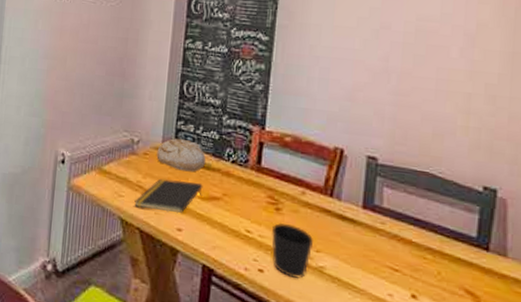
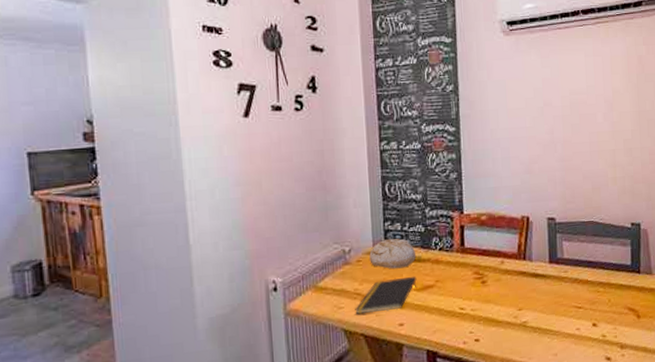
cup: present [272,222,314,279] -> none [481,293,517,339]

